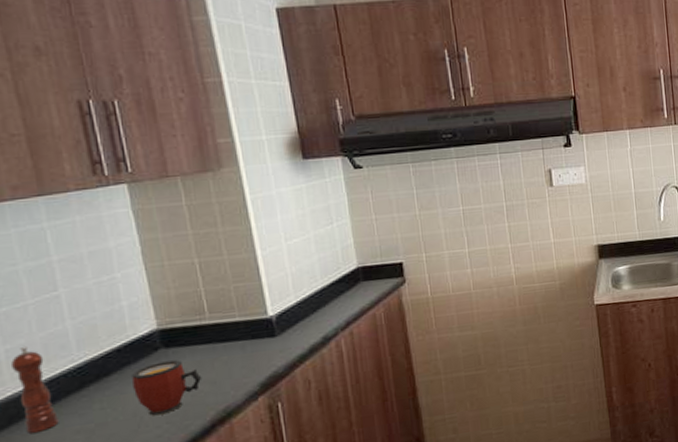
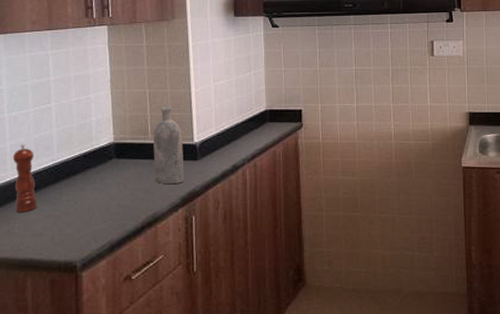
mug: present [132,360,202,416] -> none [91,169,140,212]
bottle: none [212,276,261,371] -> present [153,106,184,185]

